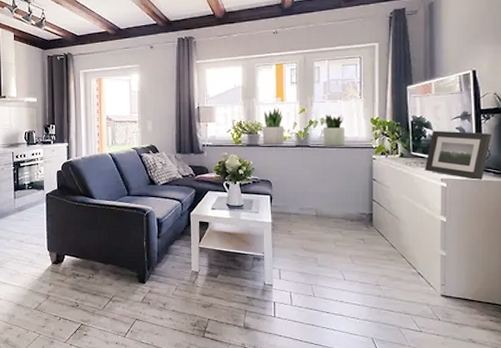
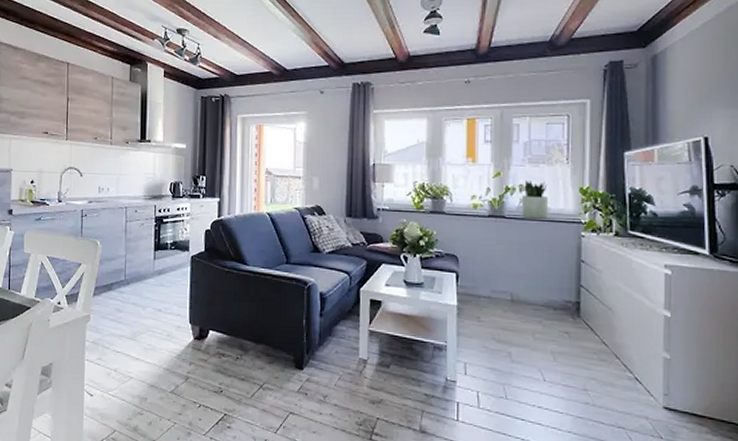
planter: present [262,107,285,146] -> none [448,169,476,215]
picture frame: present [425,130,493,180] -> none [645,206,729,269]

